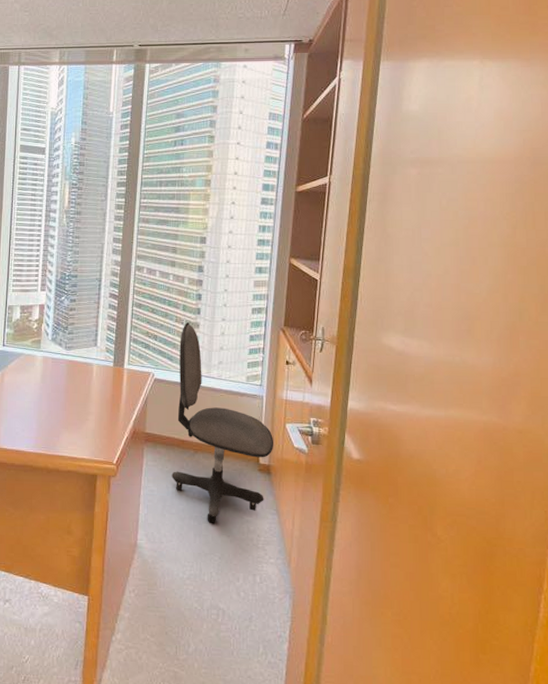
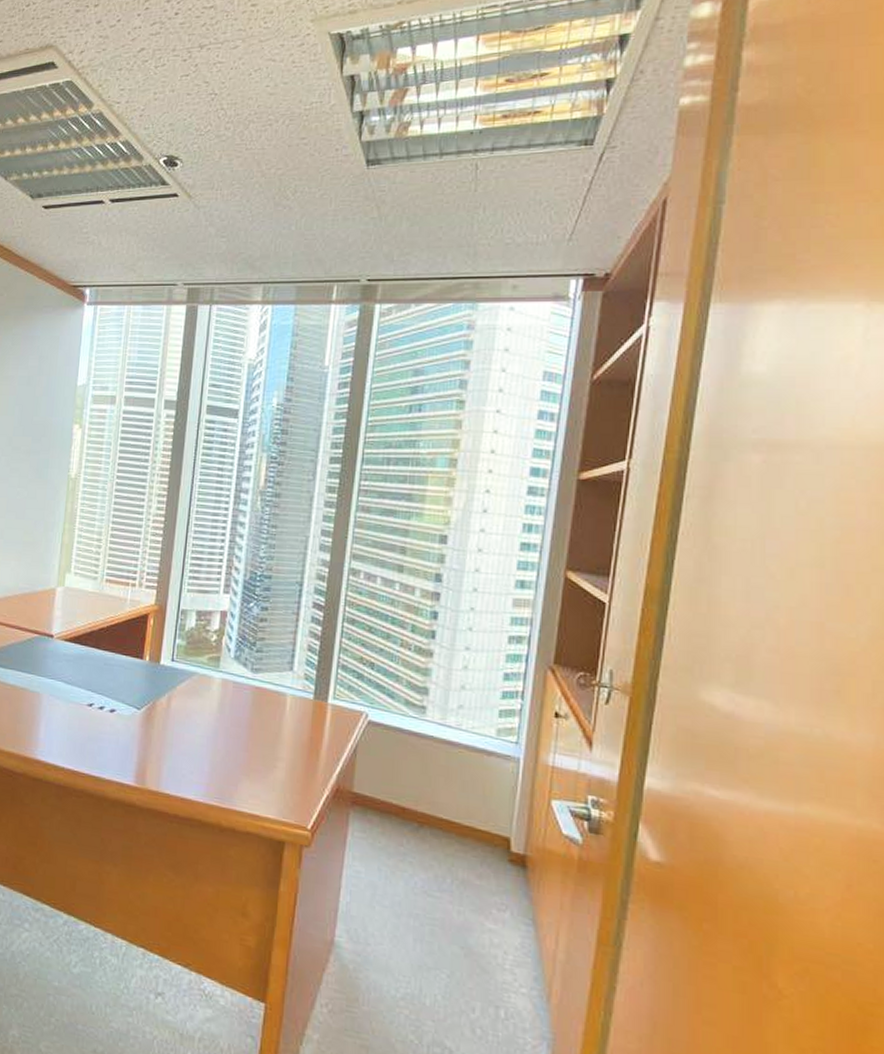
office chair: present [172,322,274,524] -> none [386,648,533,929]

